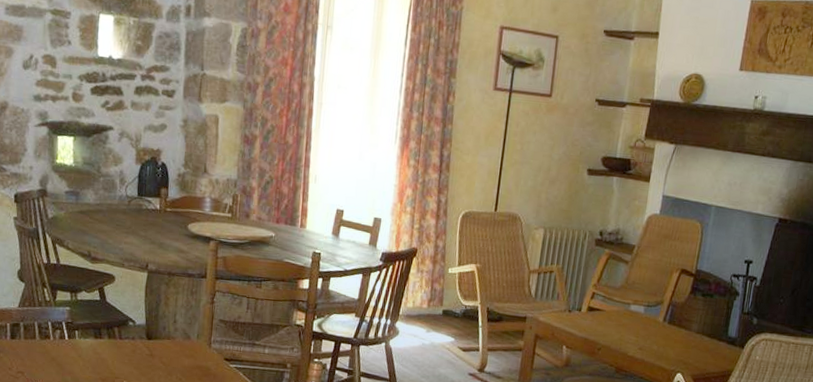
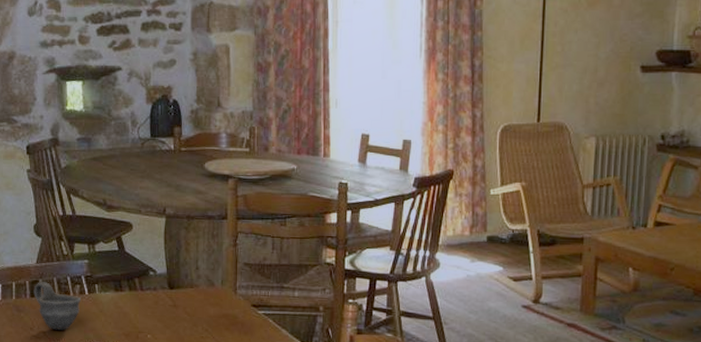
cup: none [14,325,60,372] -> present [33,282,81,330]

